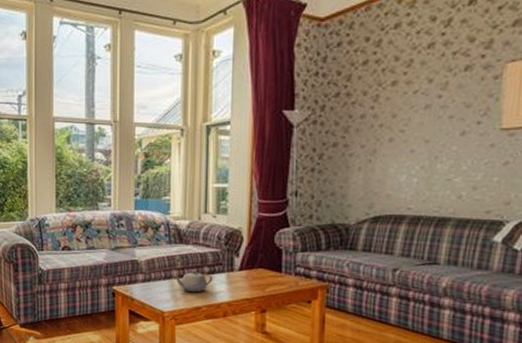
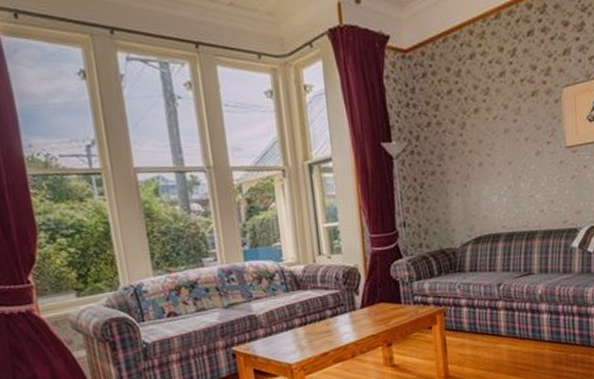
teapot: present [173,269,213,293] -> none [295,315,337,339]

